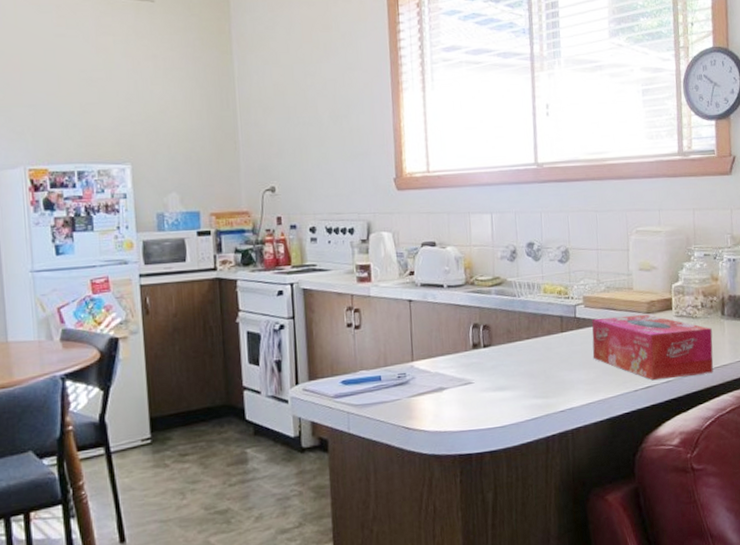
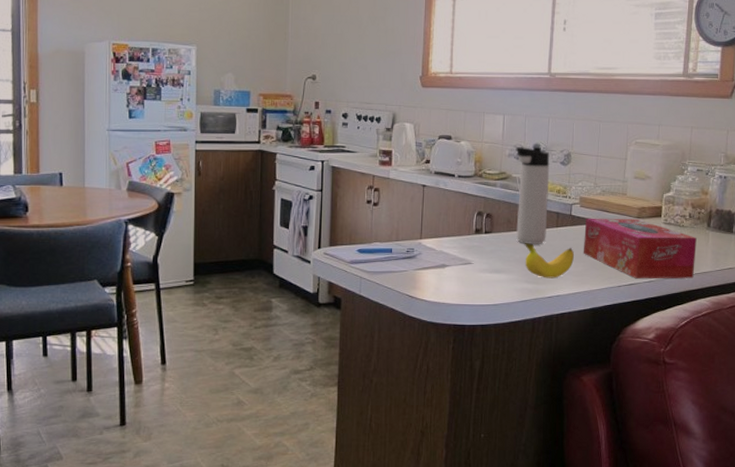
thermos bottle: none [508,244,552,355] -> present [515,146,550,244]
banana: none [529,352,584,391] -> present [525,242,574,278]

